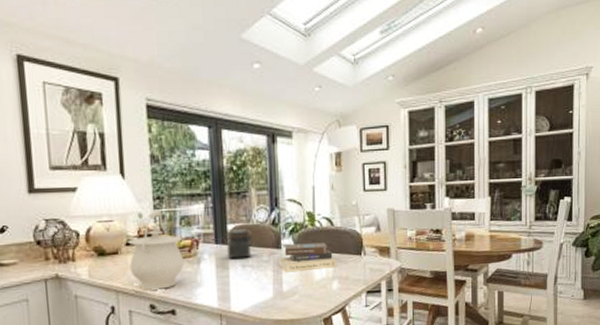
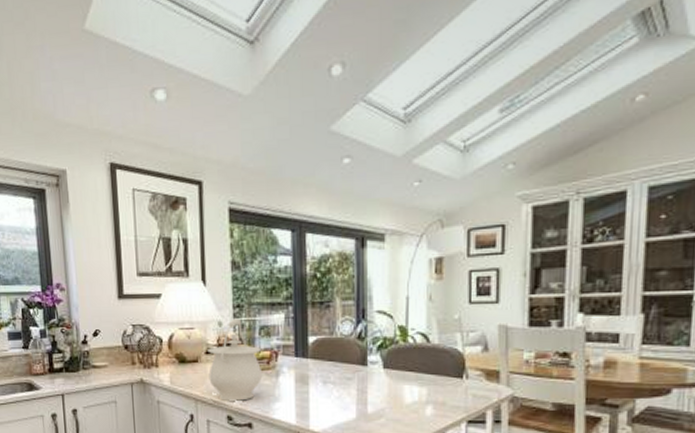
jar: present [223,228,254,259] -> none [303,341,337,373]
books: present [278,242,337,273] -> none [363,361,432,393]

